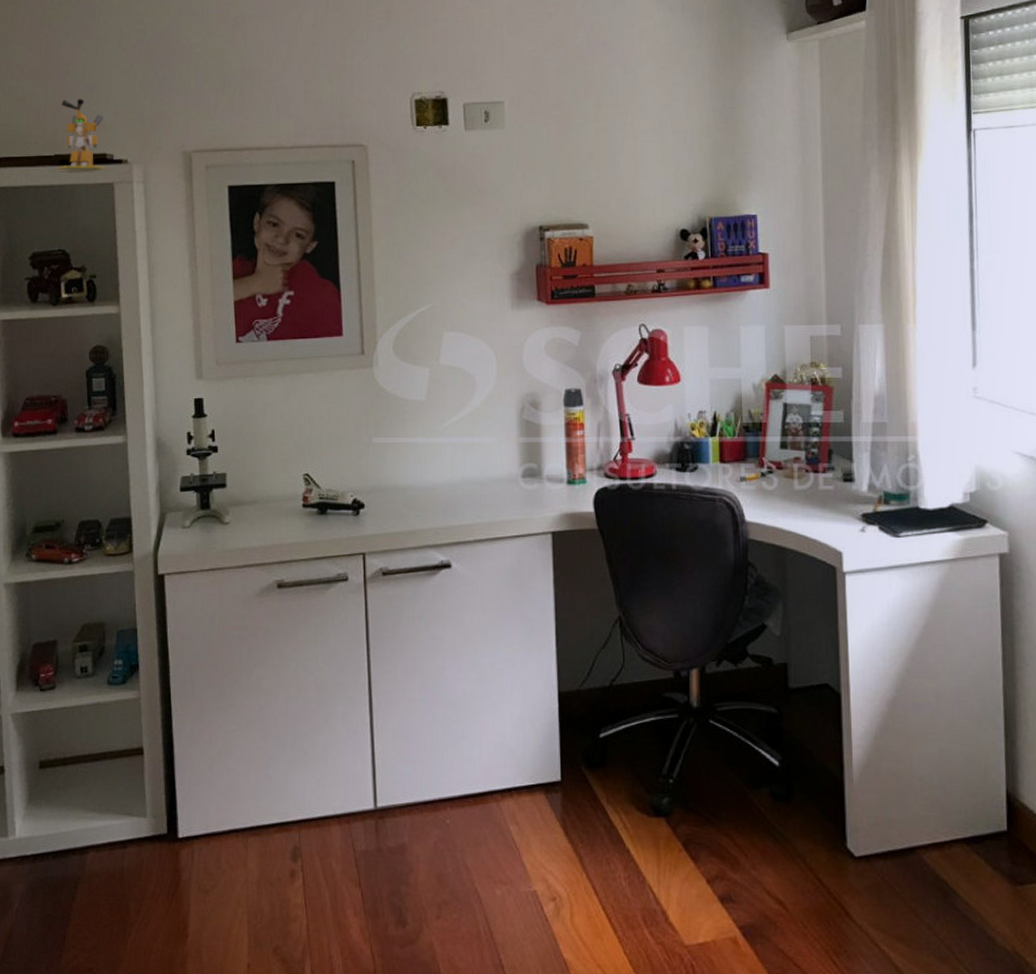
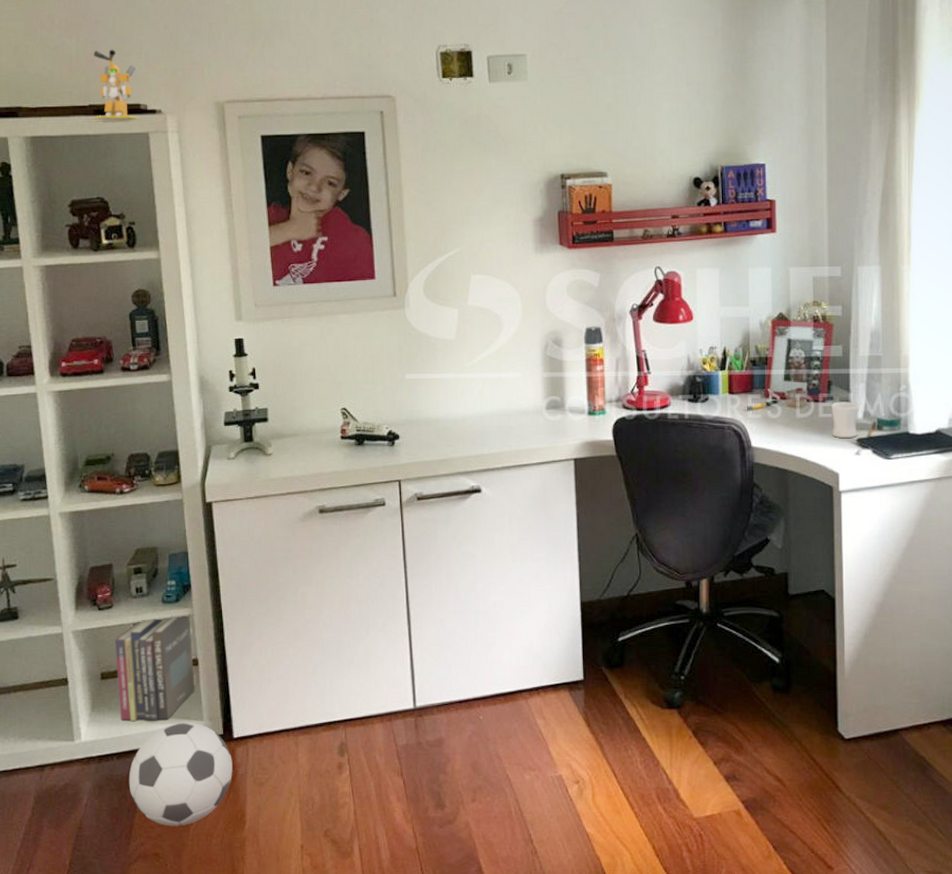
books: none [55,697,139,817] -> present [114,614,195,722]
soccer ball: none [64,818,176,938] -> present [128,722,232,827]
mug: none [831,472,863,512] -> present [830,401,858,438]

